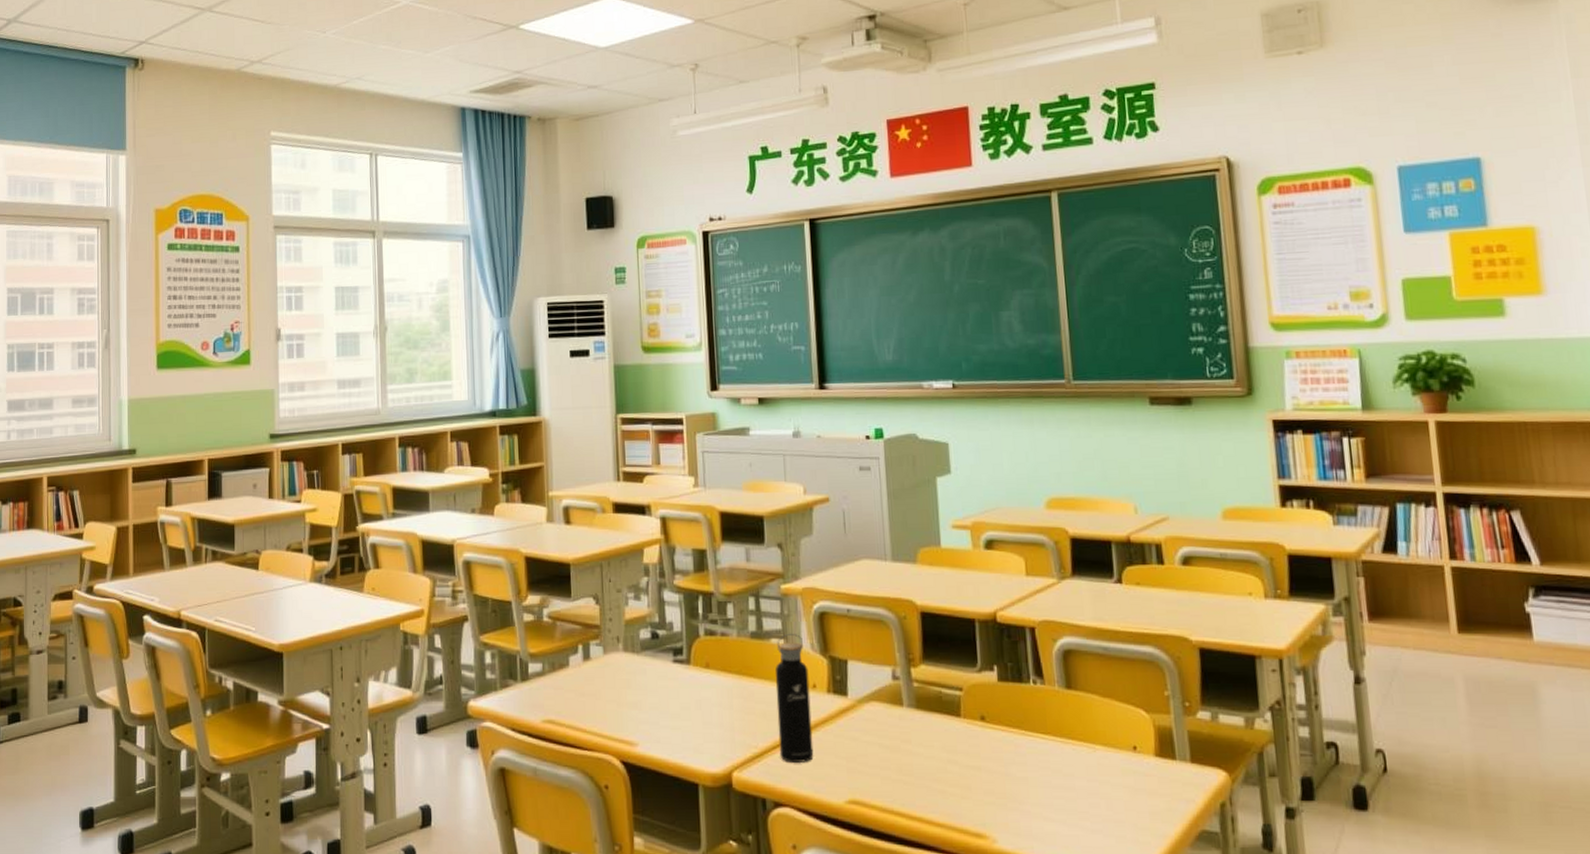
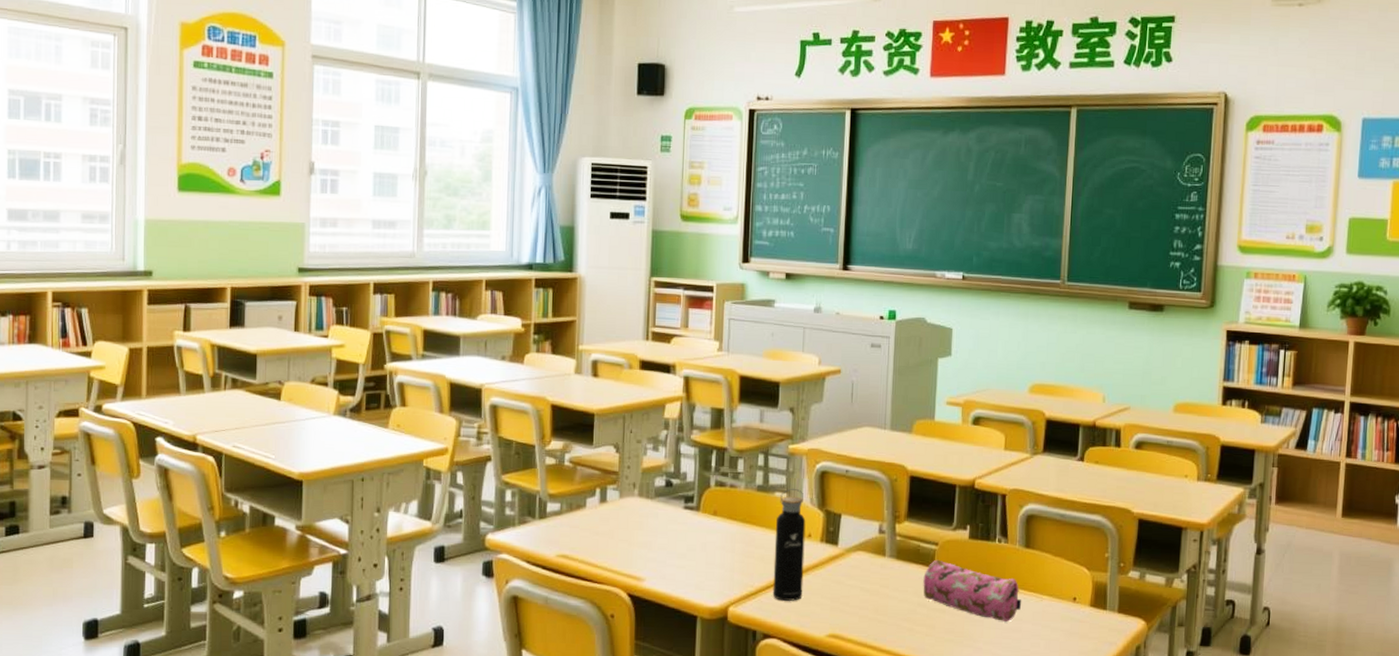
pencil case: none [950,707,1072,778] -> present [923,559,1022,621]

